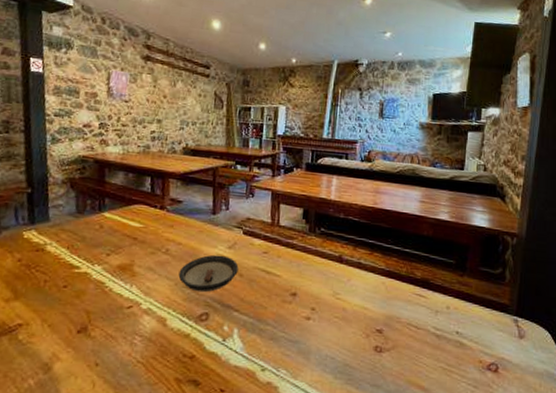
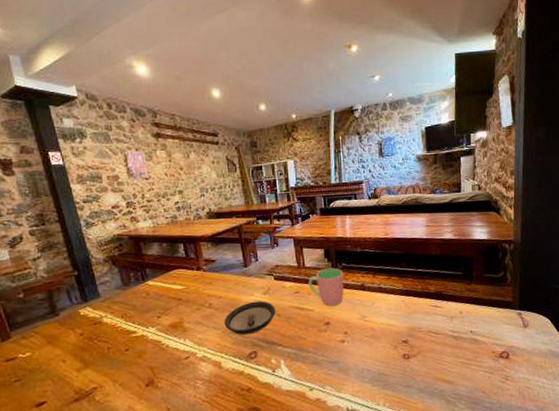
cup: none [279,230,321,275] -> present [308,267,344,306]

